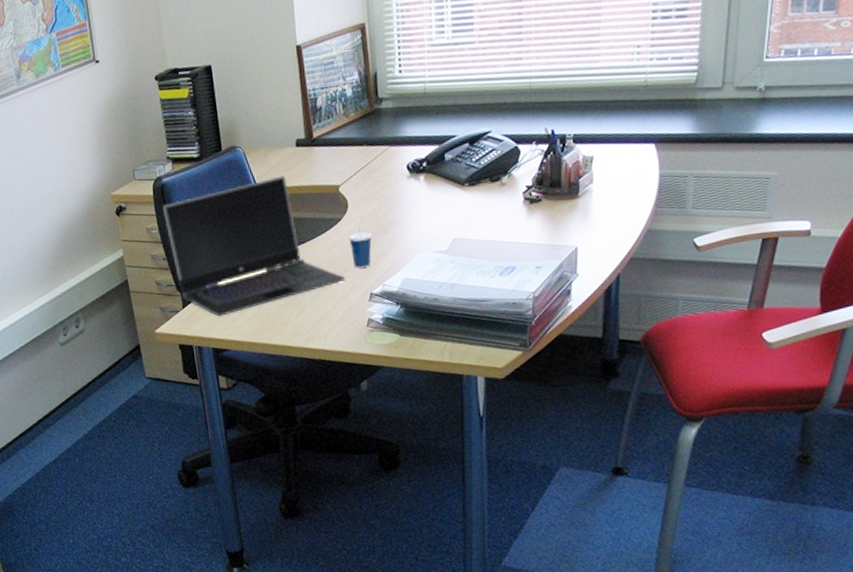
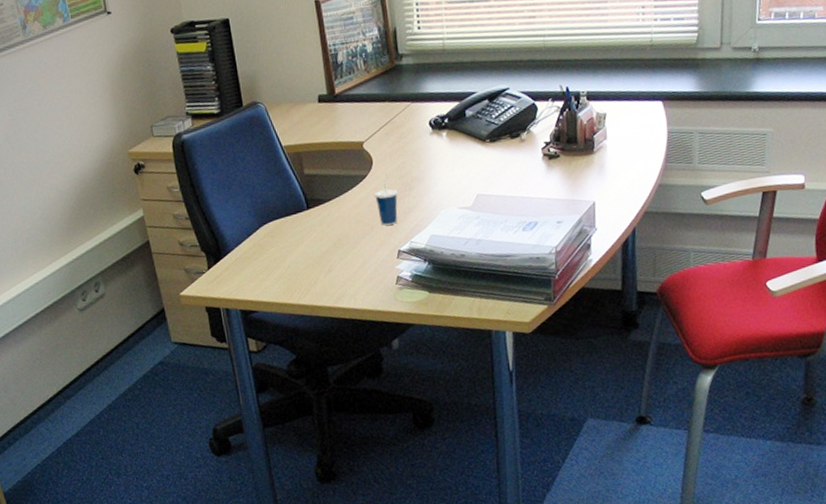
laptop computer: present [162,175,346,317] -> none [183,132,373,277]

